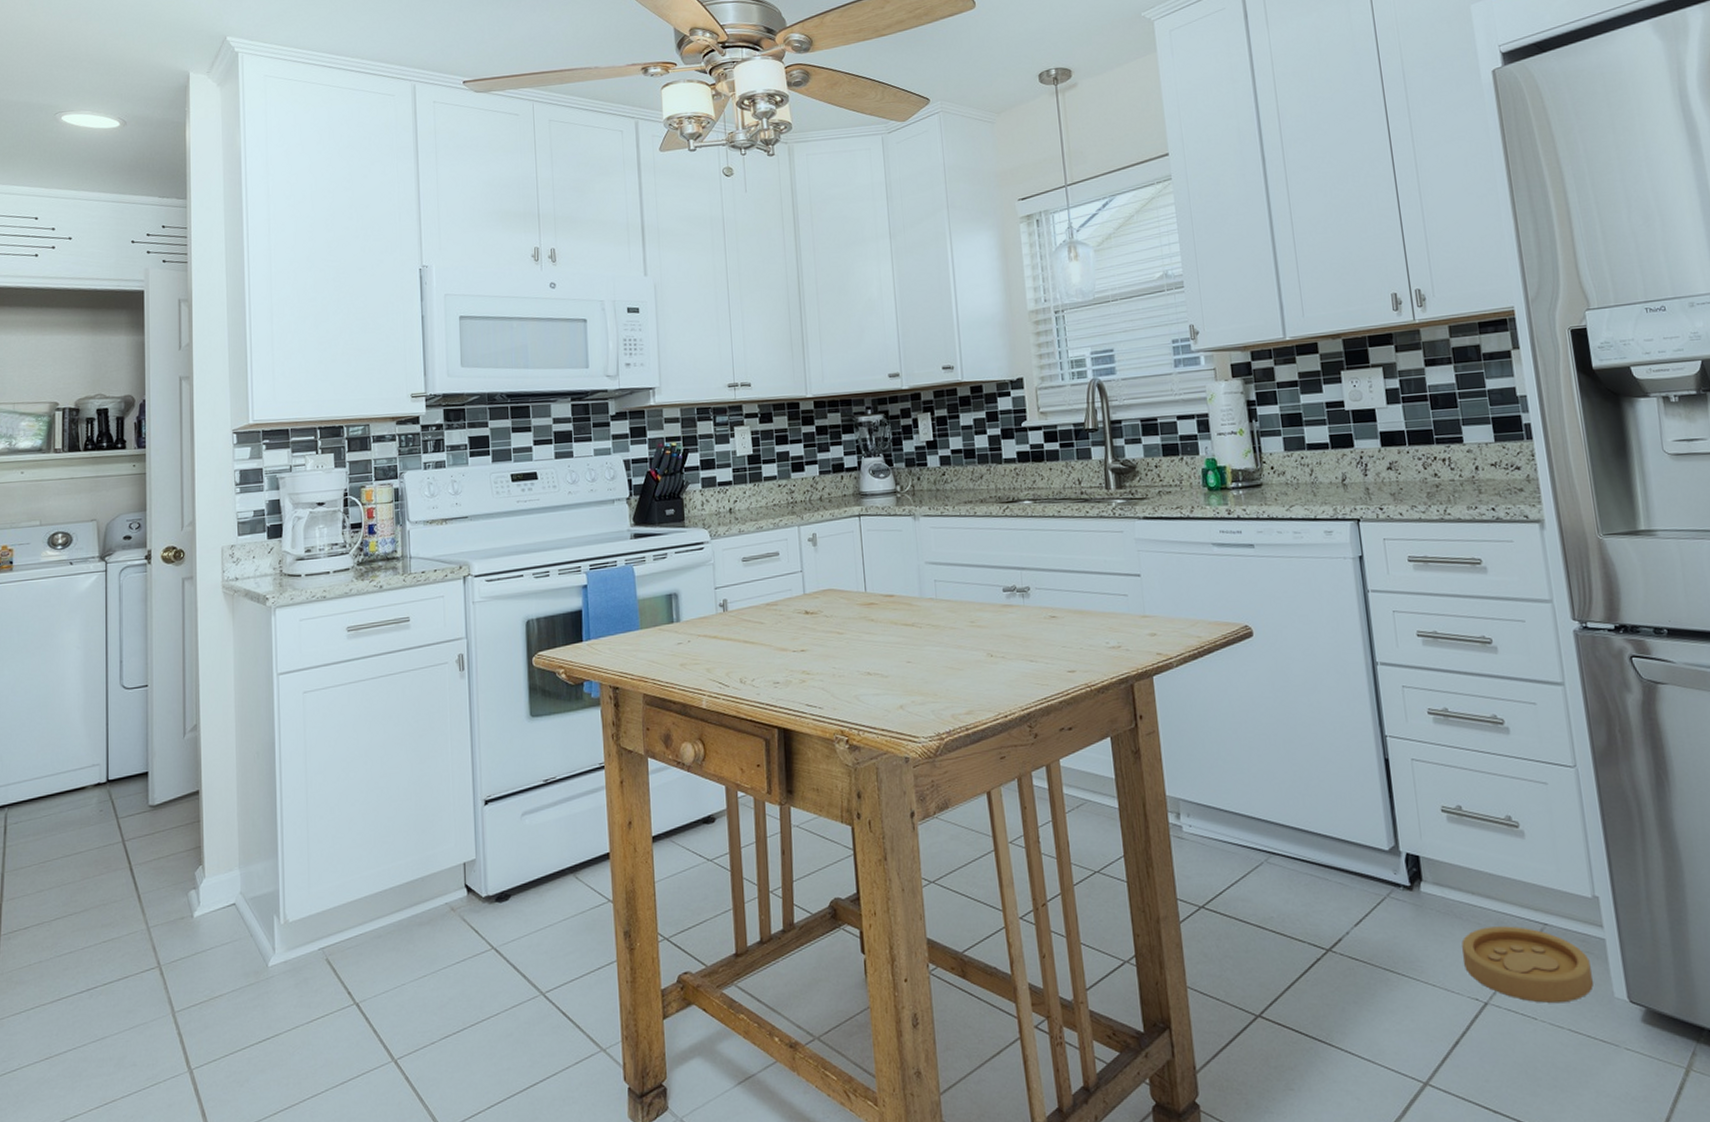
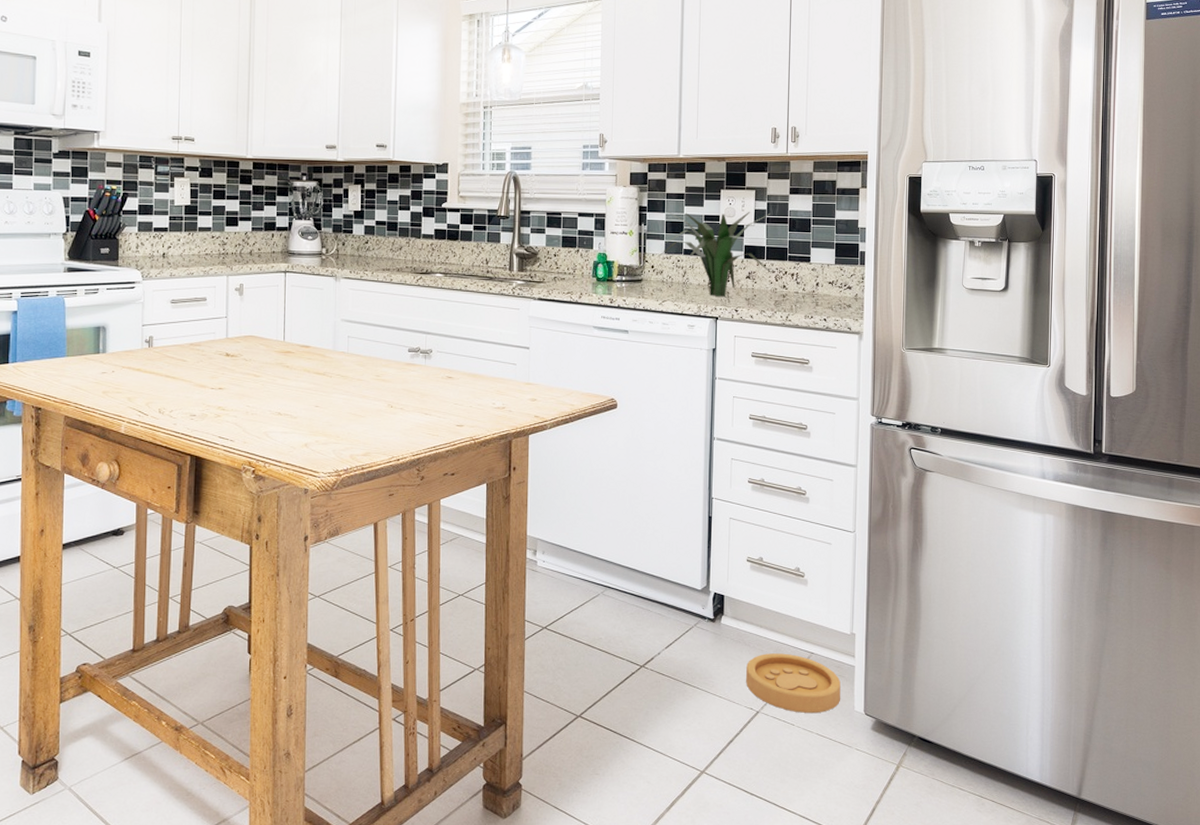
plant: none [1276,391,1418,495] -> present [657,212,772,297]

